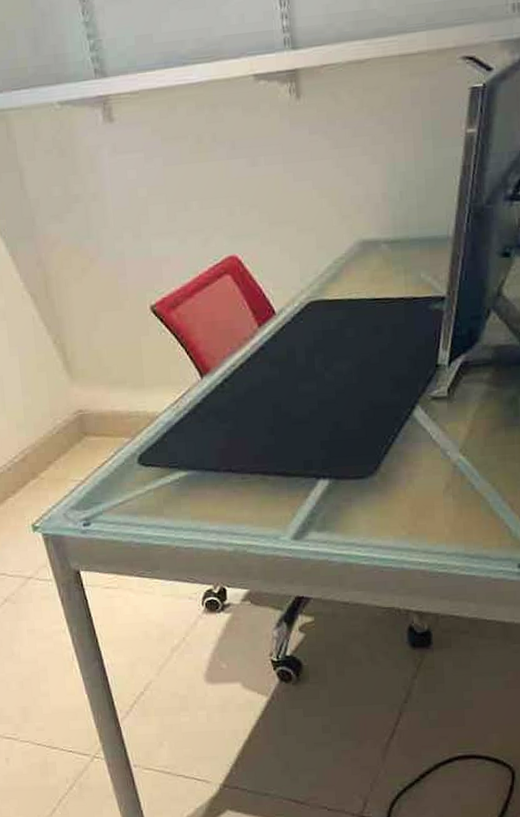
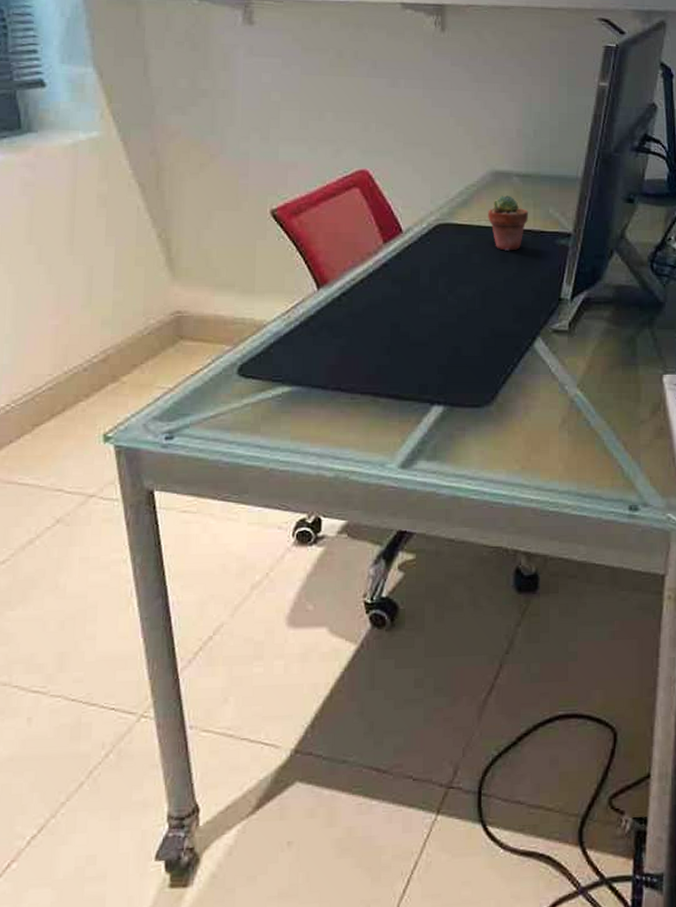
potted succulent: none [358,264,399,322] -> present [488,195,528,251]

